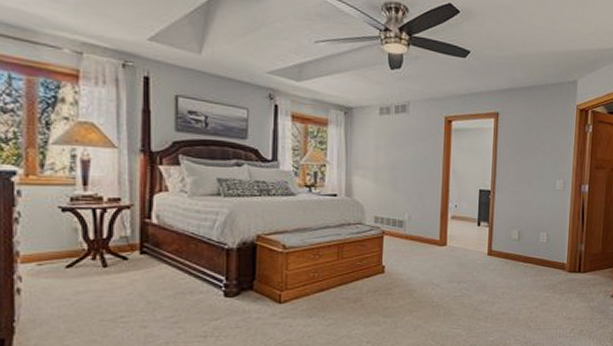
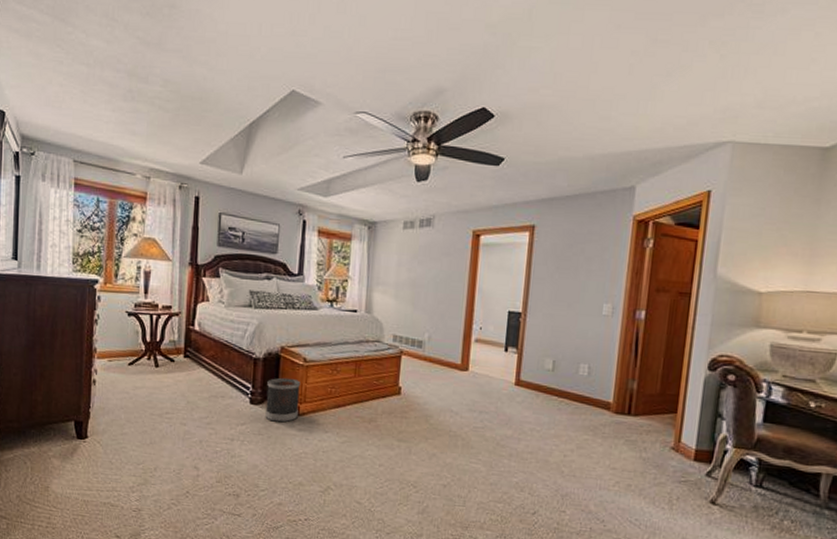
wastebasket: none [242,266,280,313] -> present [265,377,300,423]

